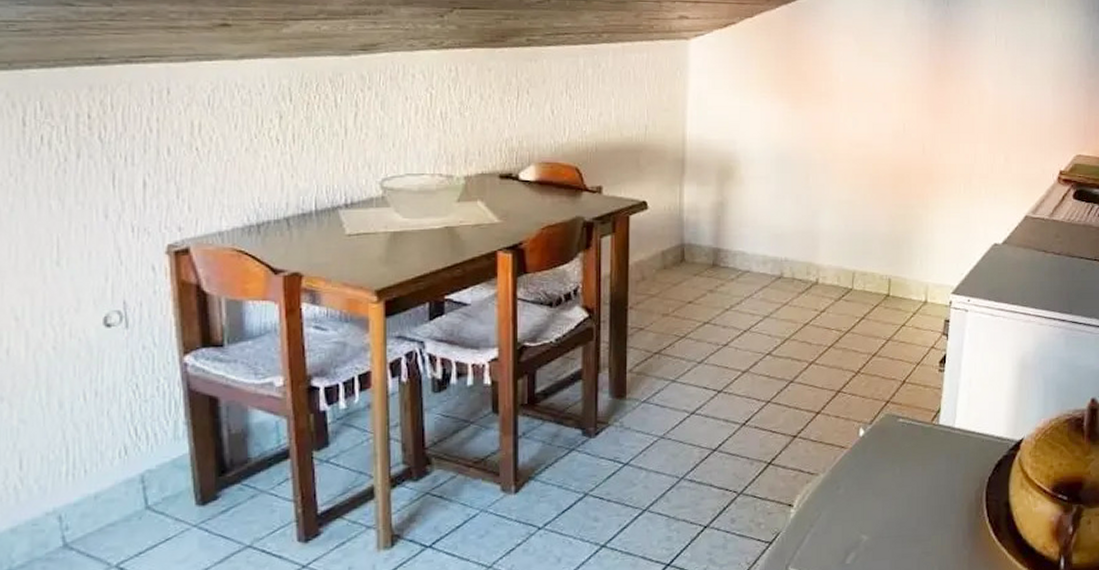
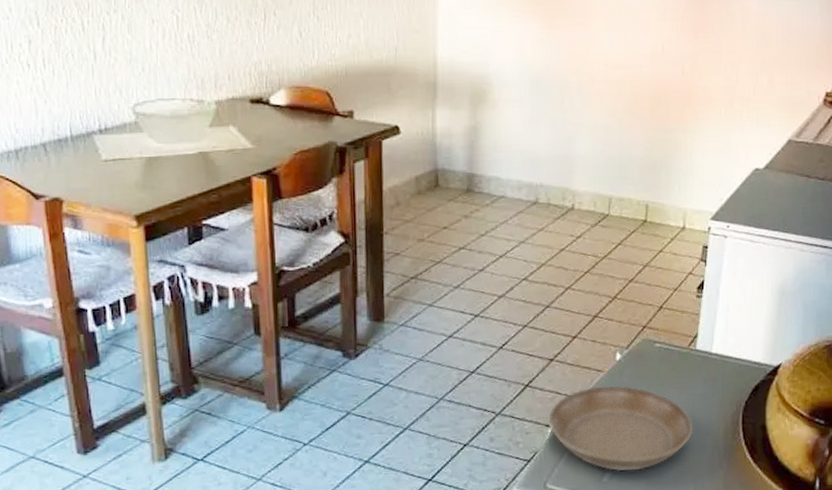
saucer: none [791,462,937,553] -> present [548,385,693,472]

